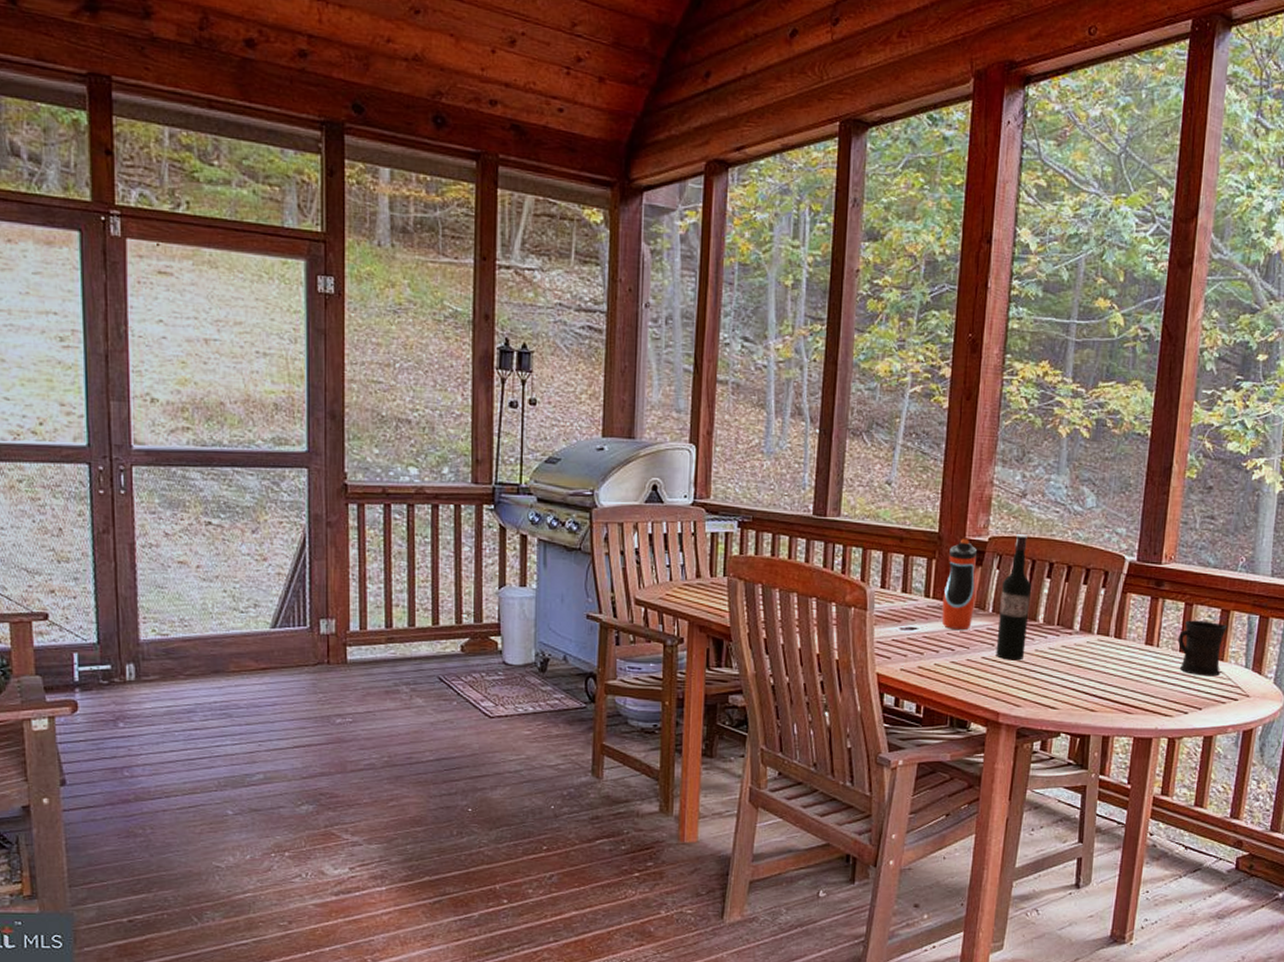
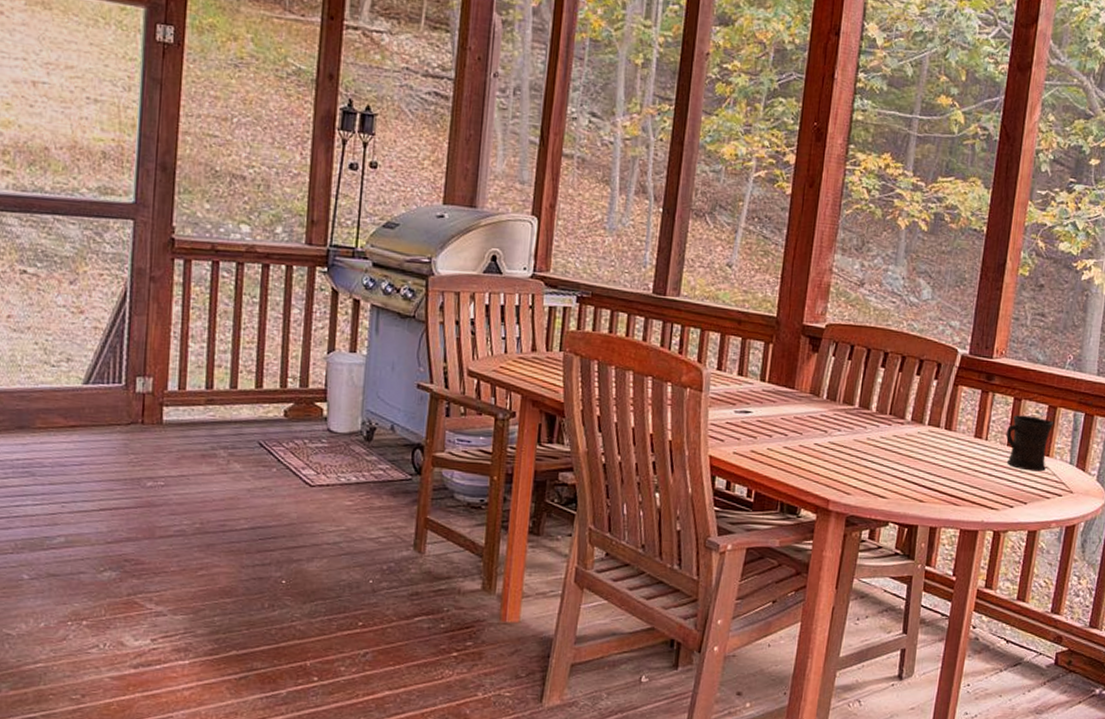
water bottle: present [941,538,977,629] -> none [776,323,814,415]
wine bottle: present [996,534,1031,661] -> none [828,322,866,448]

